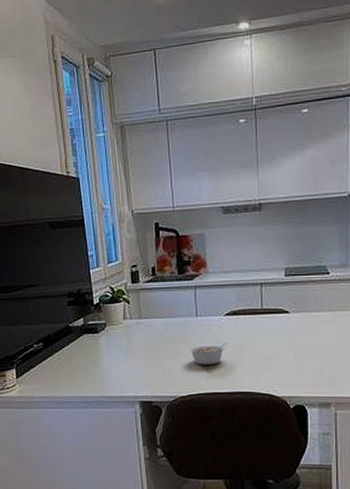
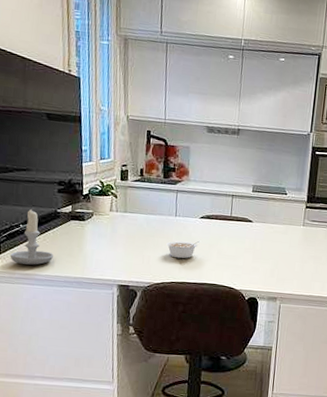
candle: none [27,326,69,387] -> present [10,208,53,265]

